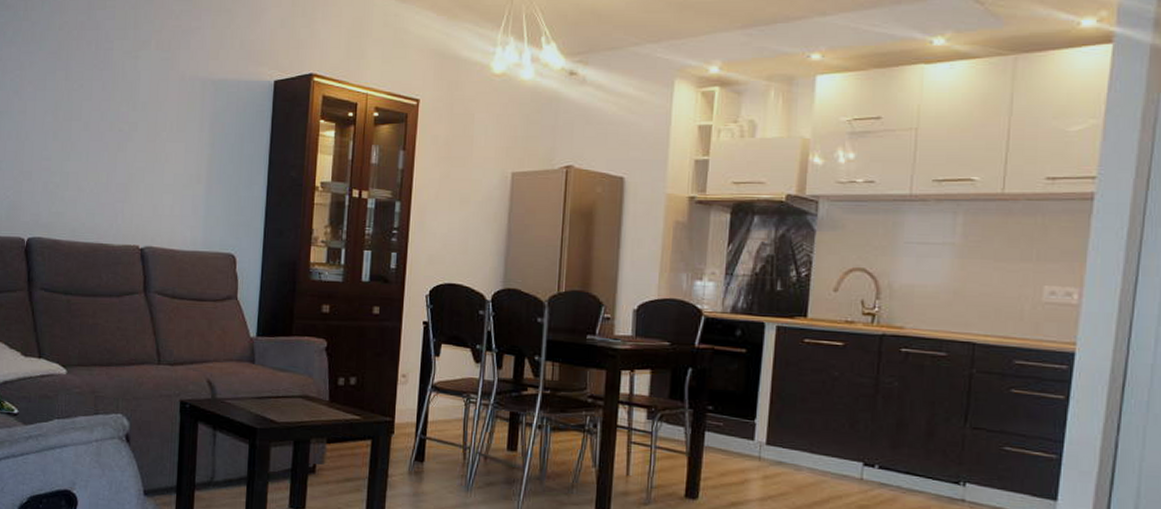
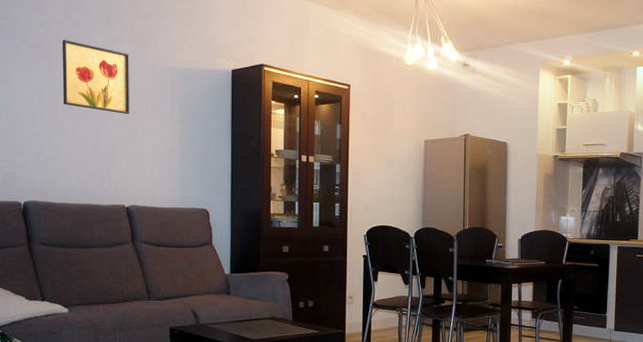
wall art: none [79,46,157,136] -> present [62,40,130,115]

